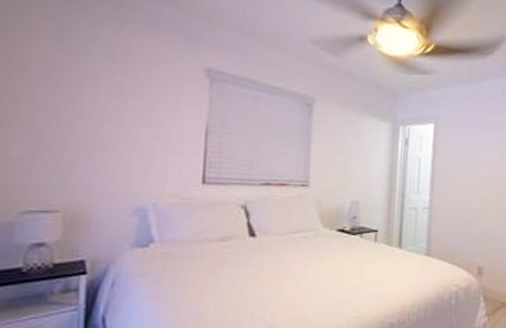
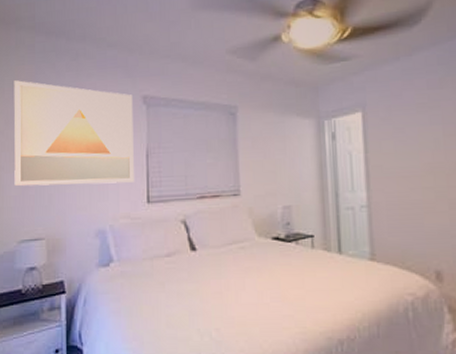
wall art: none [17,16,194,160] -> present [13,80,134,187]

